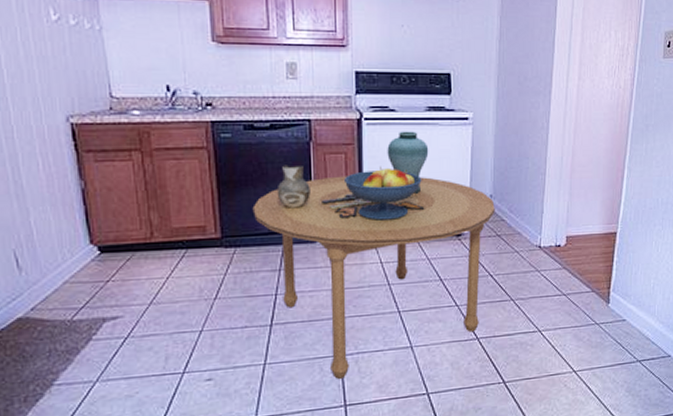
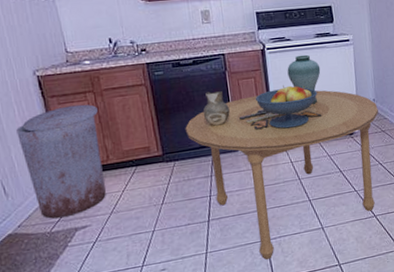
trash can: none [39,164,146,305] -> present [16,104,106,219]

